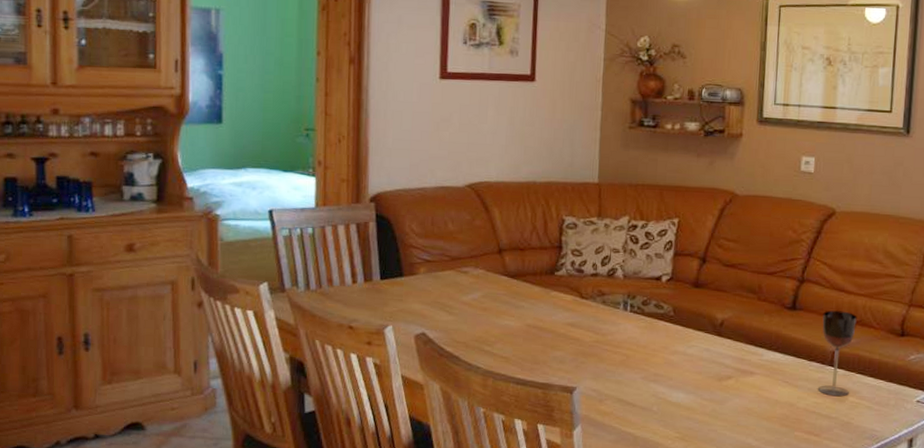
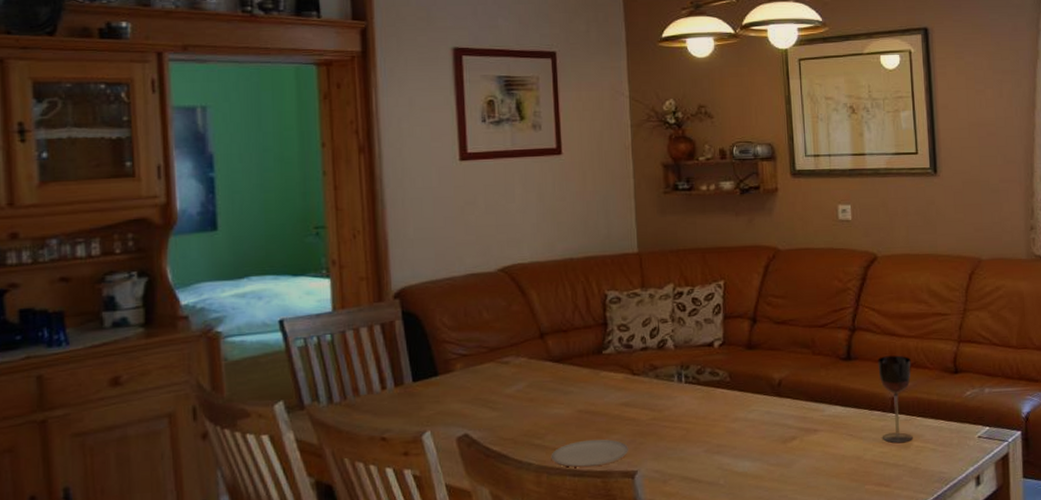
plate: none [498,352,571,378] -> present [551,439,629,468]

